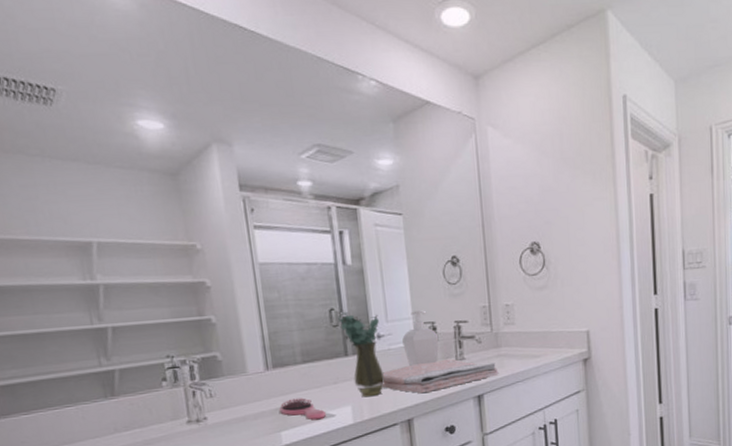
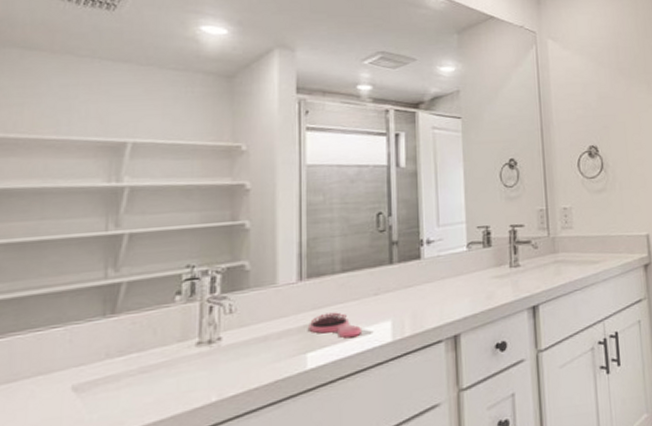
vase: present [336,310,385,397] -> none [384,214,432,310]
towel: present [382,358,499,394] -> none [428,265,556,305]
soap bottle: present [402,310,439,366] -> none [454,214,493,274]

